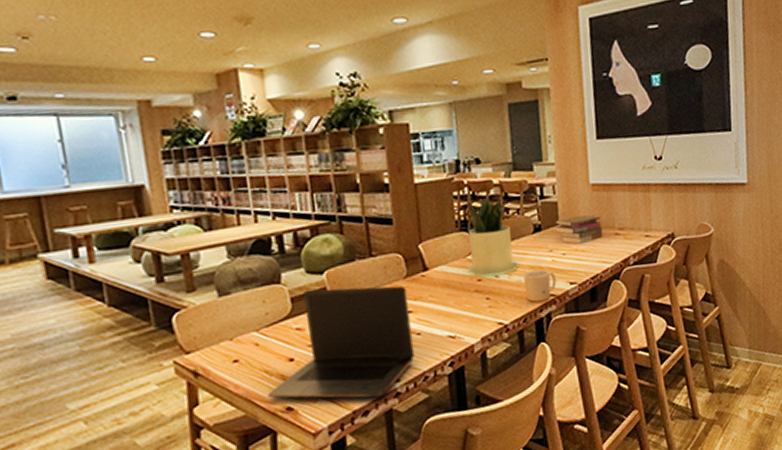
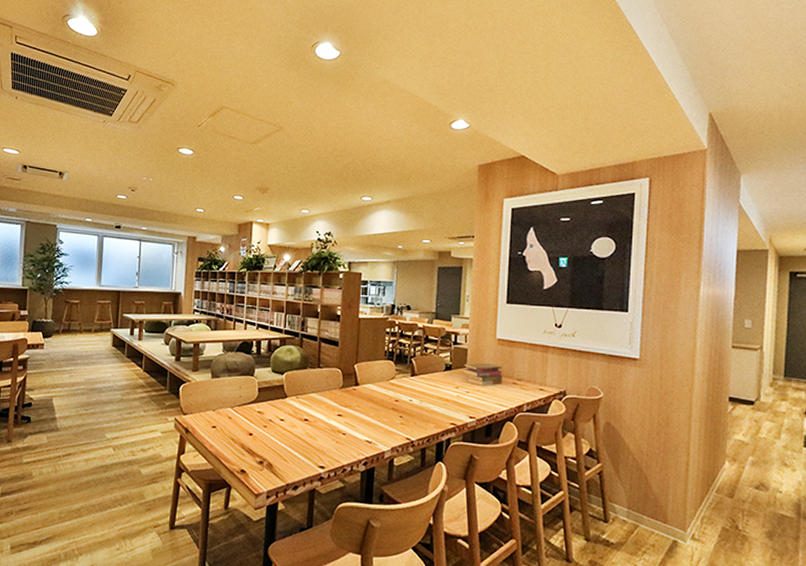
laptop computer: present [268,285,415,399] -> none [230,384,341,477]
planter: present [466,196,518,277] -> none [388,336,429,400]
mug: present [524,269,556,302] -> none [432,401,458,428]

